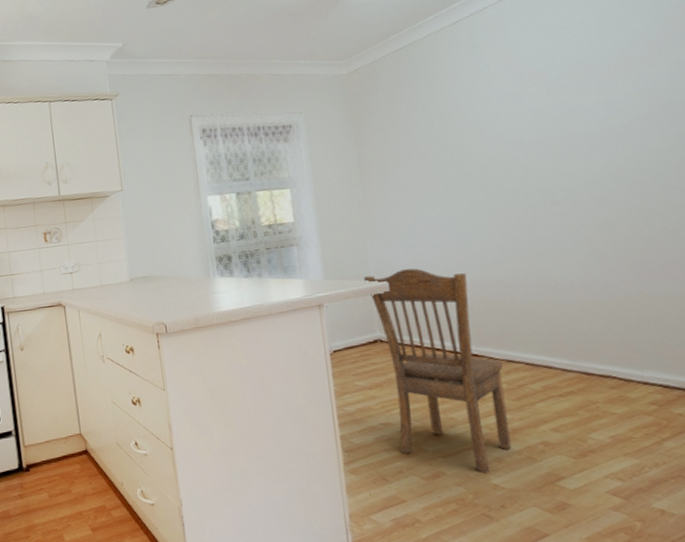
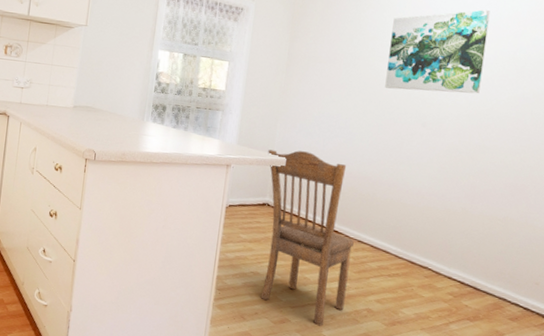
wall art: none [478,43,619,171] -> present [385,9,490,94]

